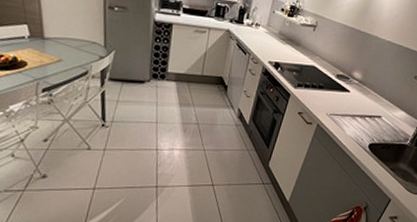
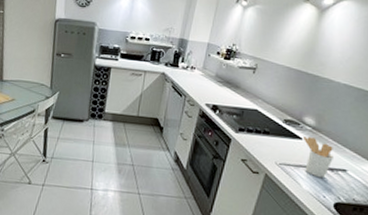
utensil holder: none [350,89,374,125] -> present [302,136,335,179]

